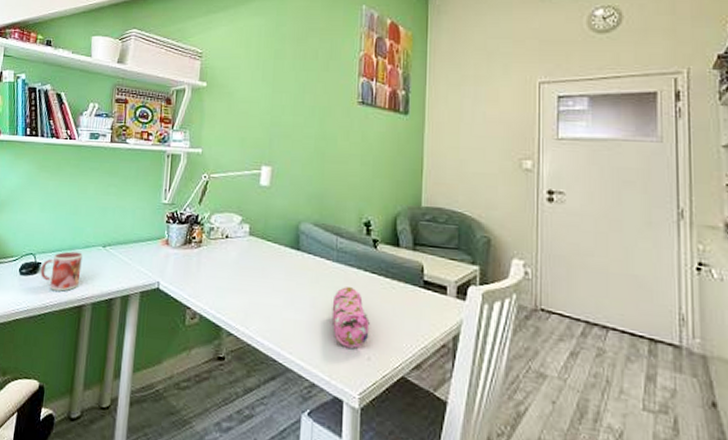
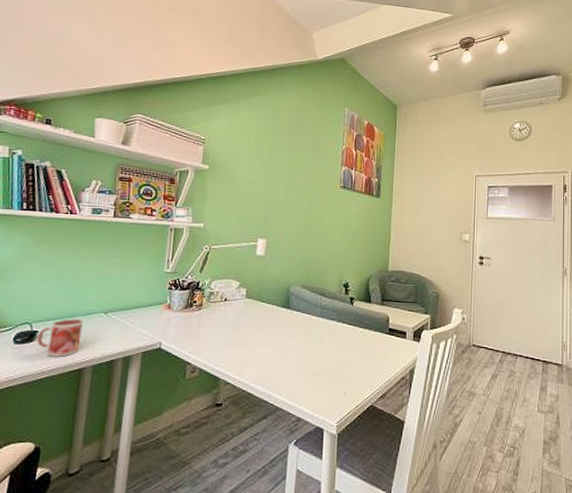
pencil case: present [332,287,370,348] -> none [316,337,346,386]

